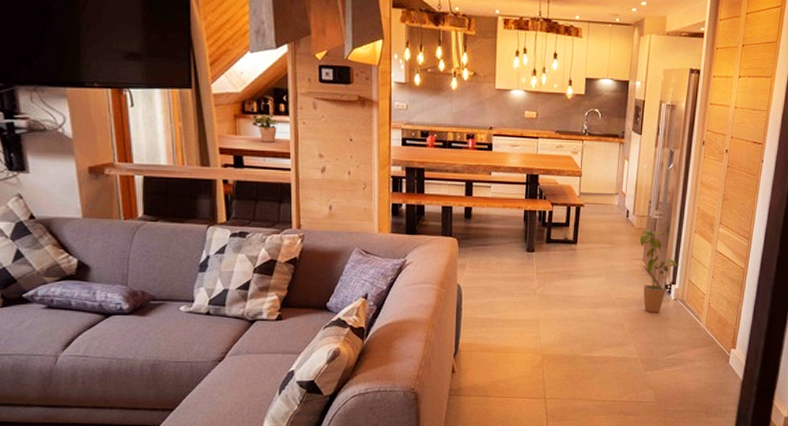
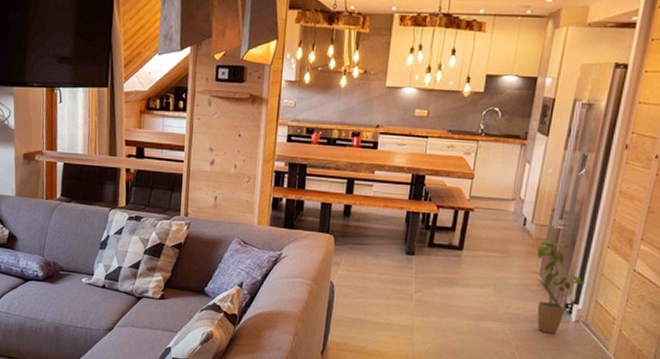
potted plant: present [251,113,278,143] -> none [154,110,177,136]

